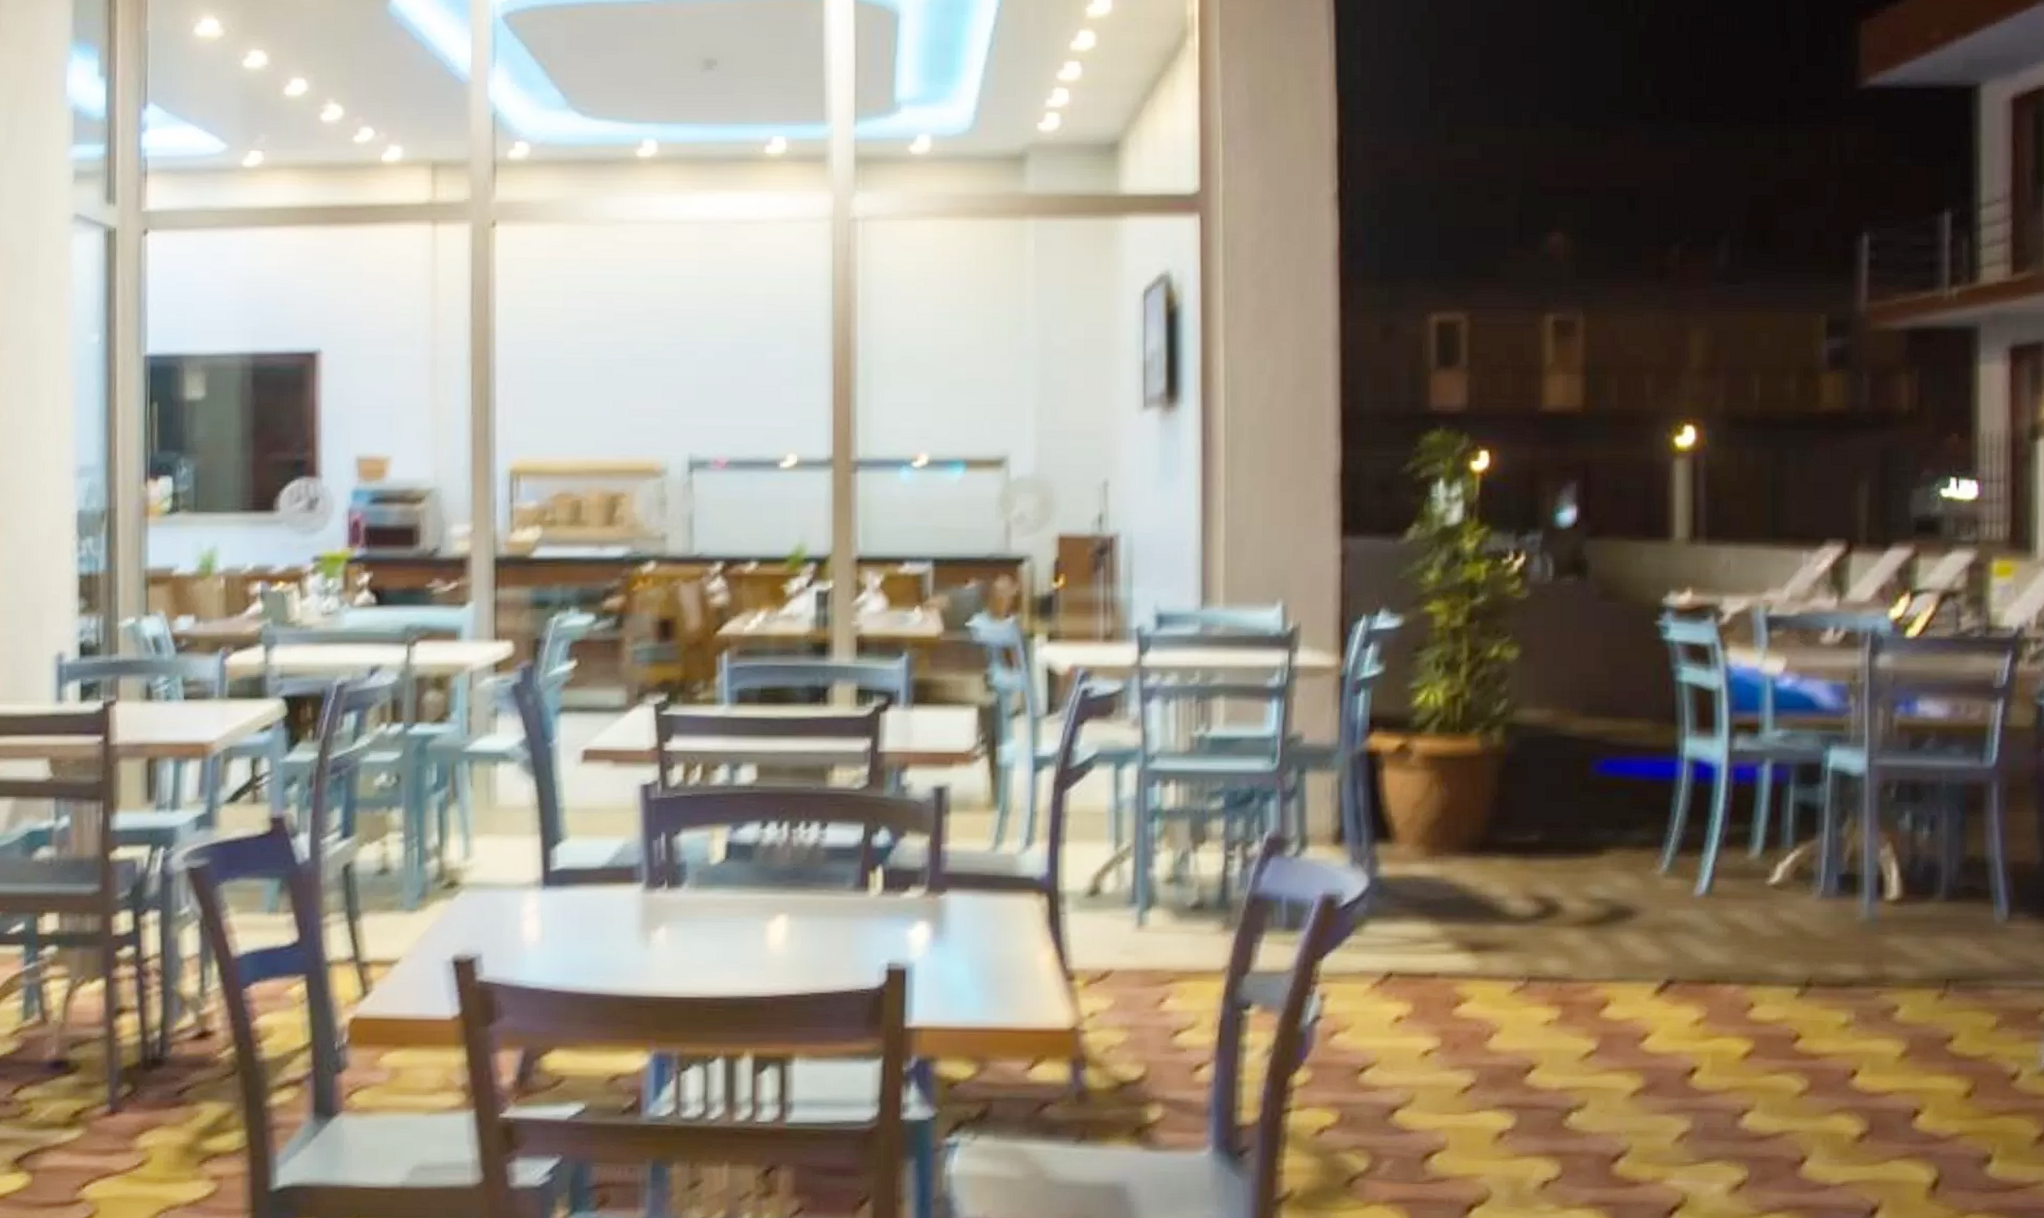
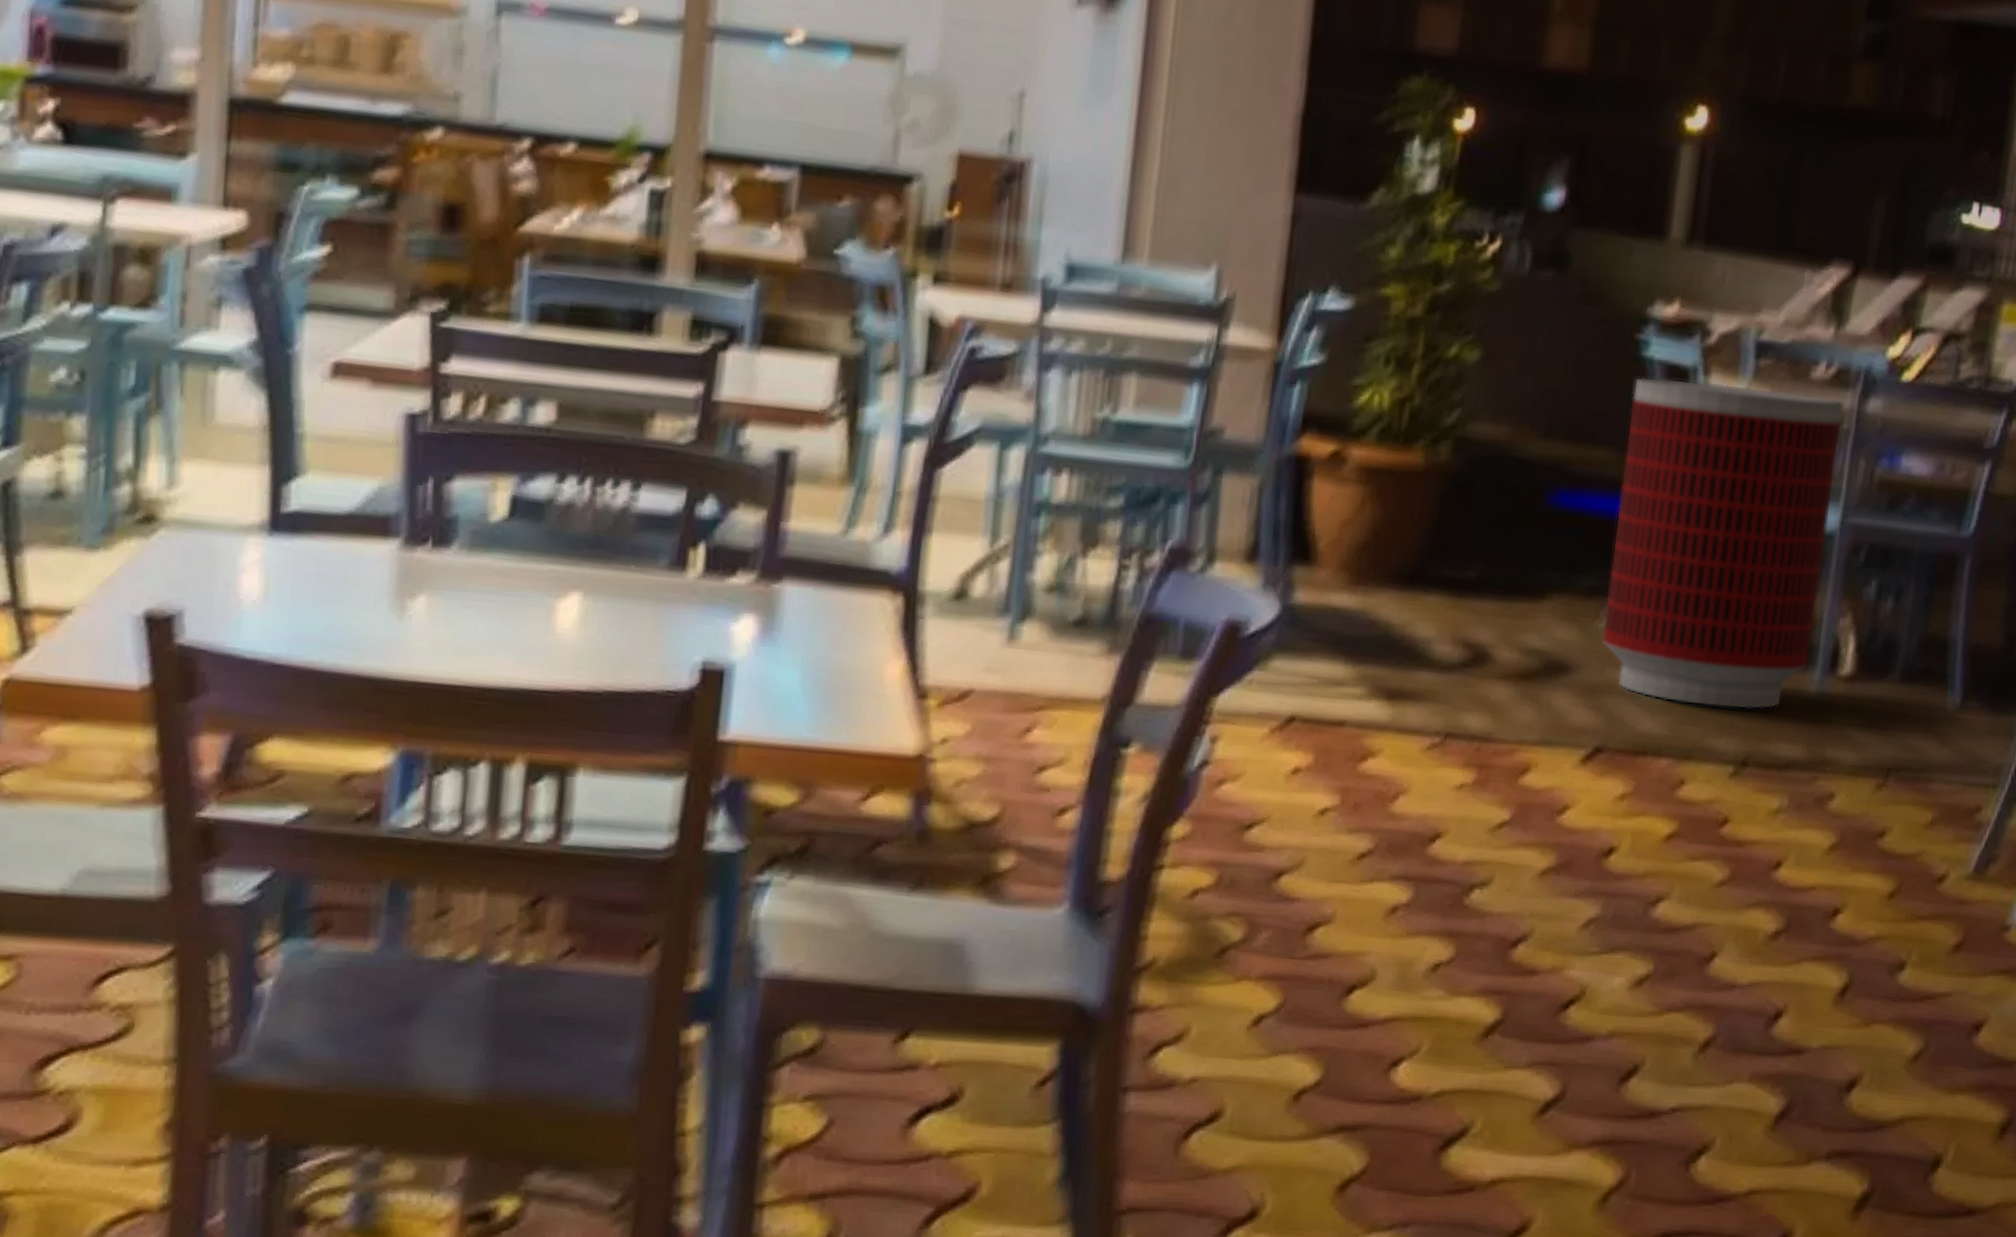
trash can: none [1659,655,1857,937] -> present [1601,377,1845,710]

